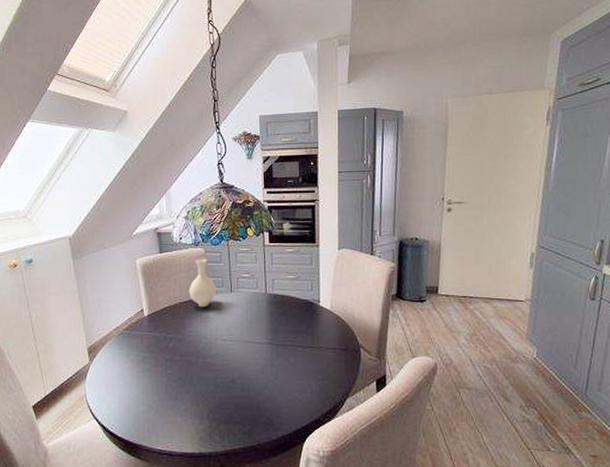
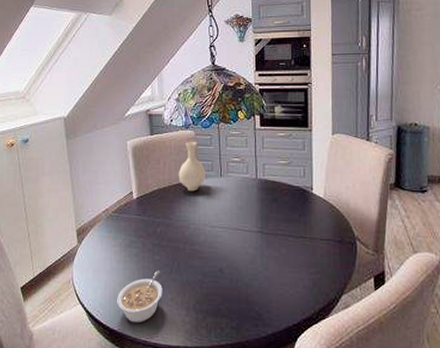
legume: none [131,383,176,434] -> present [117,270,163,323]

